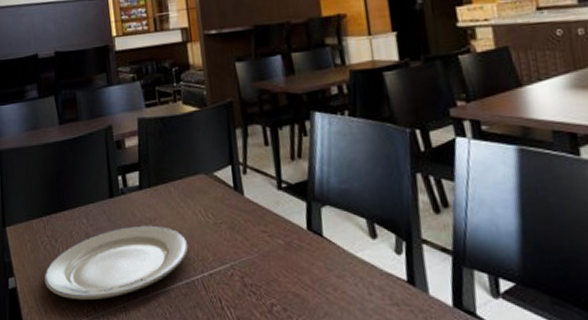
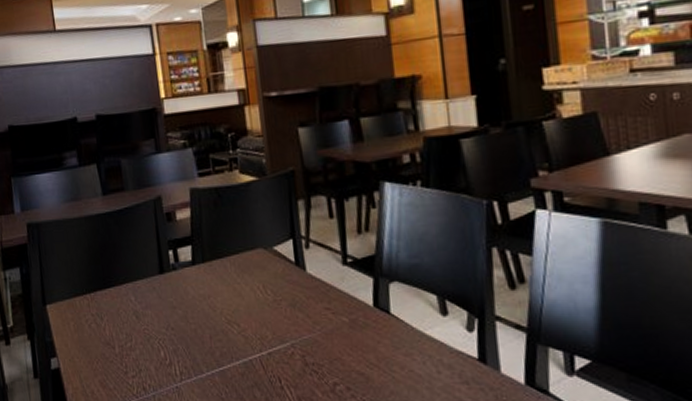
plate: present [43,225,189,299] -> none [89,302,246,380]

